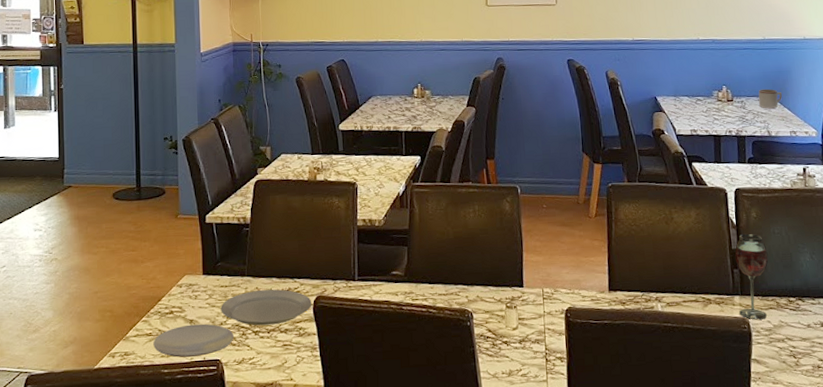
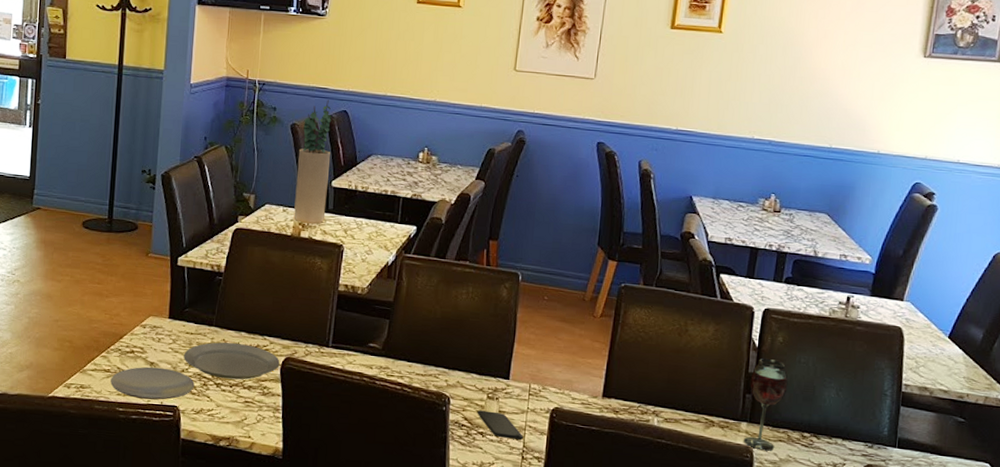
vase: none [305,52,337,168] -> present [294,100,331,225]
smartphone: none [499,320,545,344] -> present [477,410,524,440]
mug: present [758,89,783,109] -> none [809,203,840,227]

